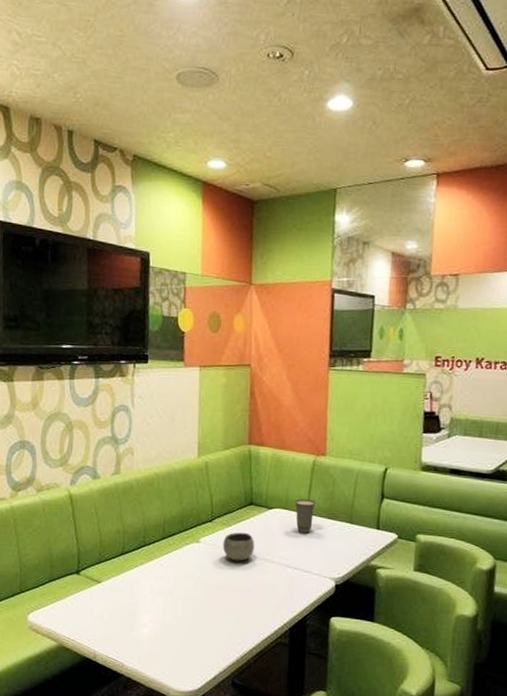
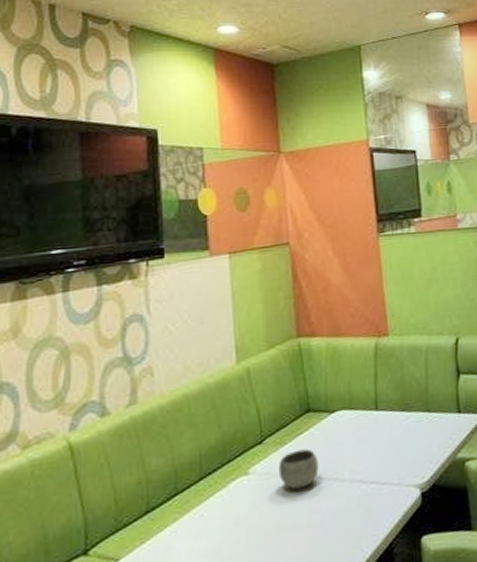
cup: present [294,498,317,534] -> none [359,391,386,436]

